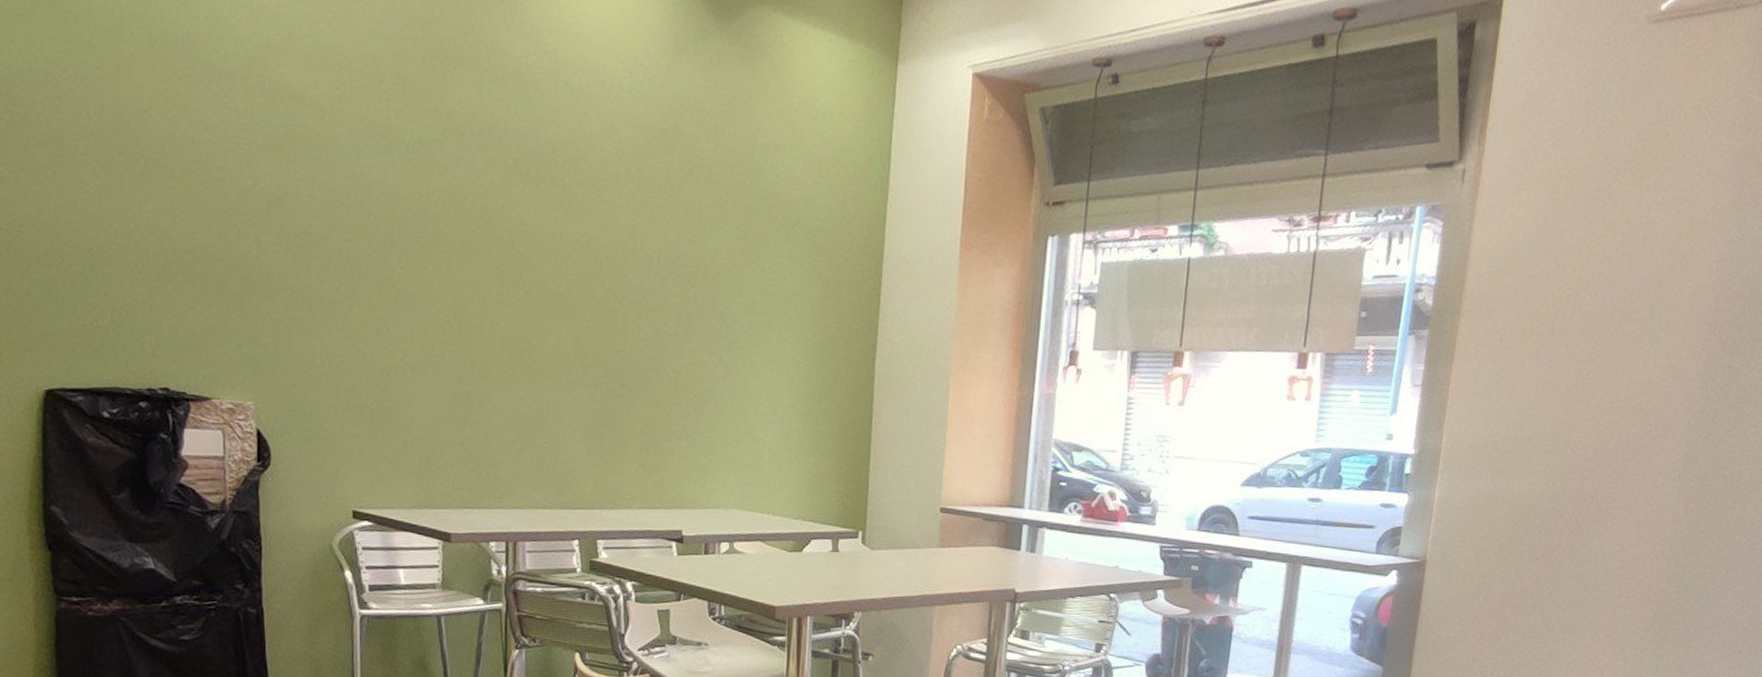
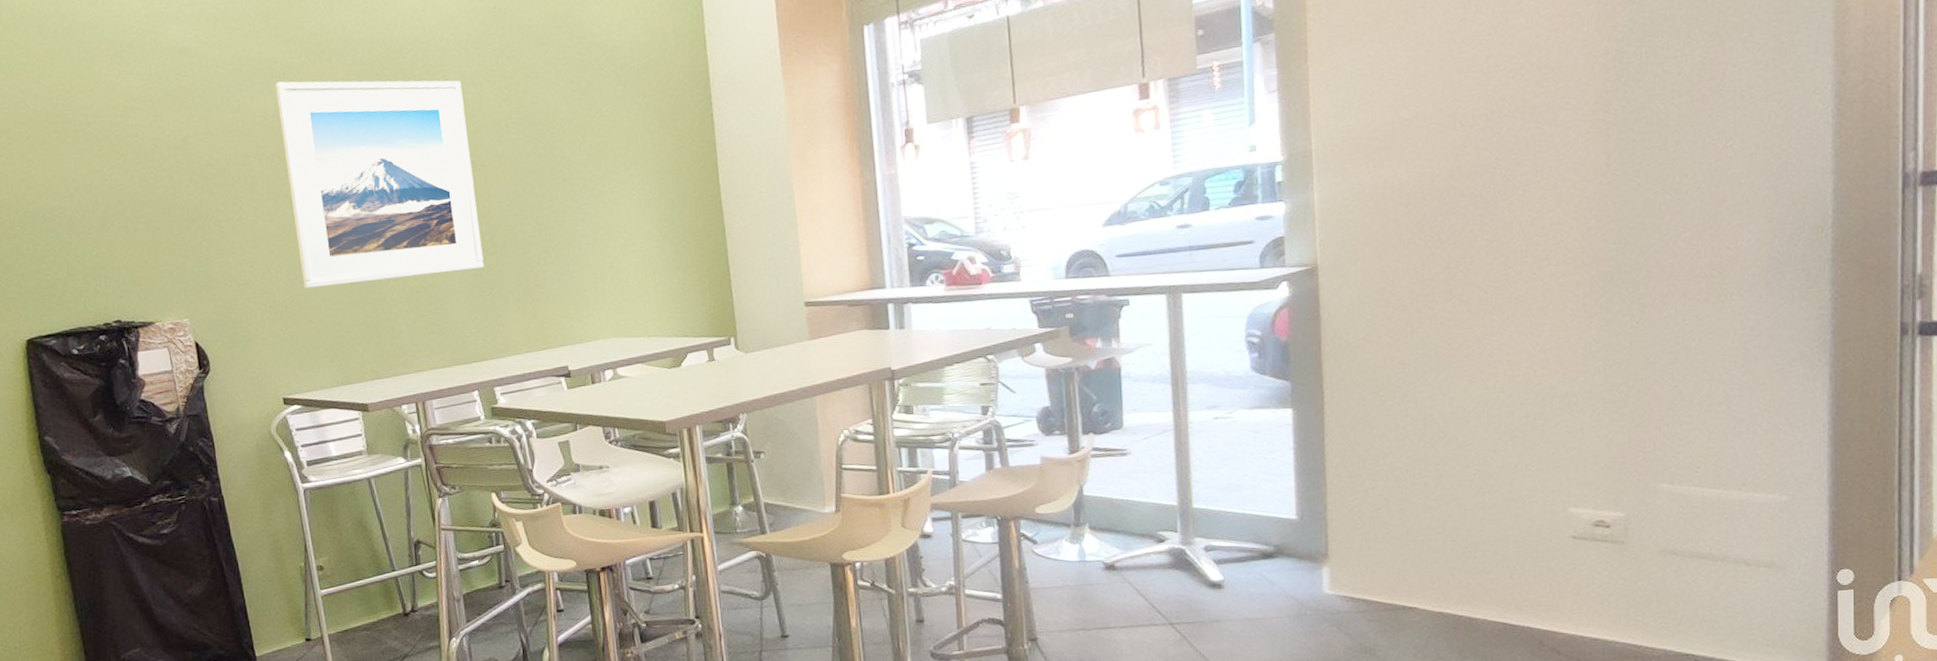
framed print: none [398,156,616,410] -> present [275,80,484,289]

